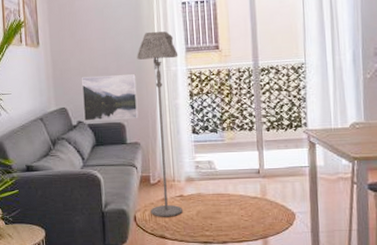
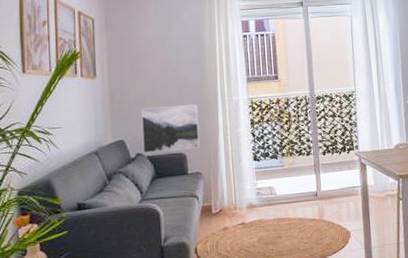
floor lamp: present [137,31,183,217] -> none [199,62,244,247]

